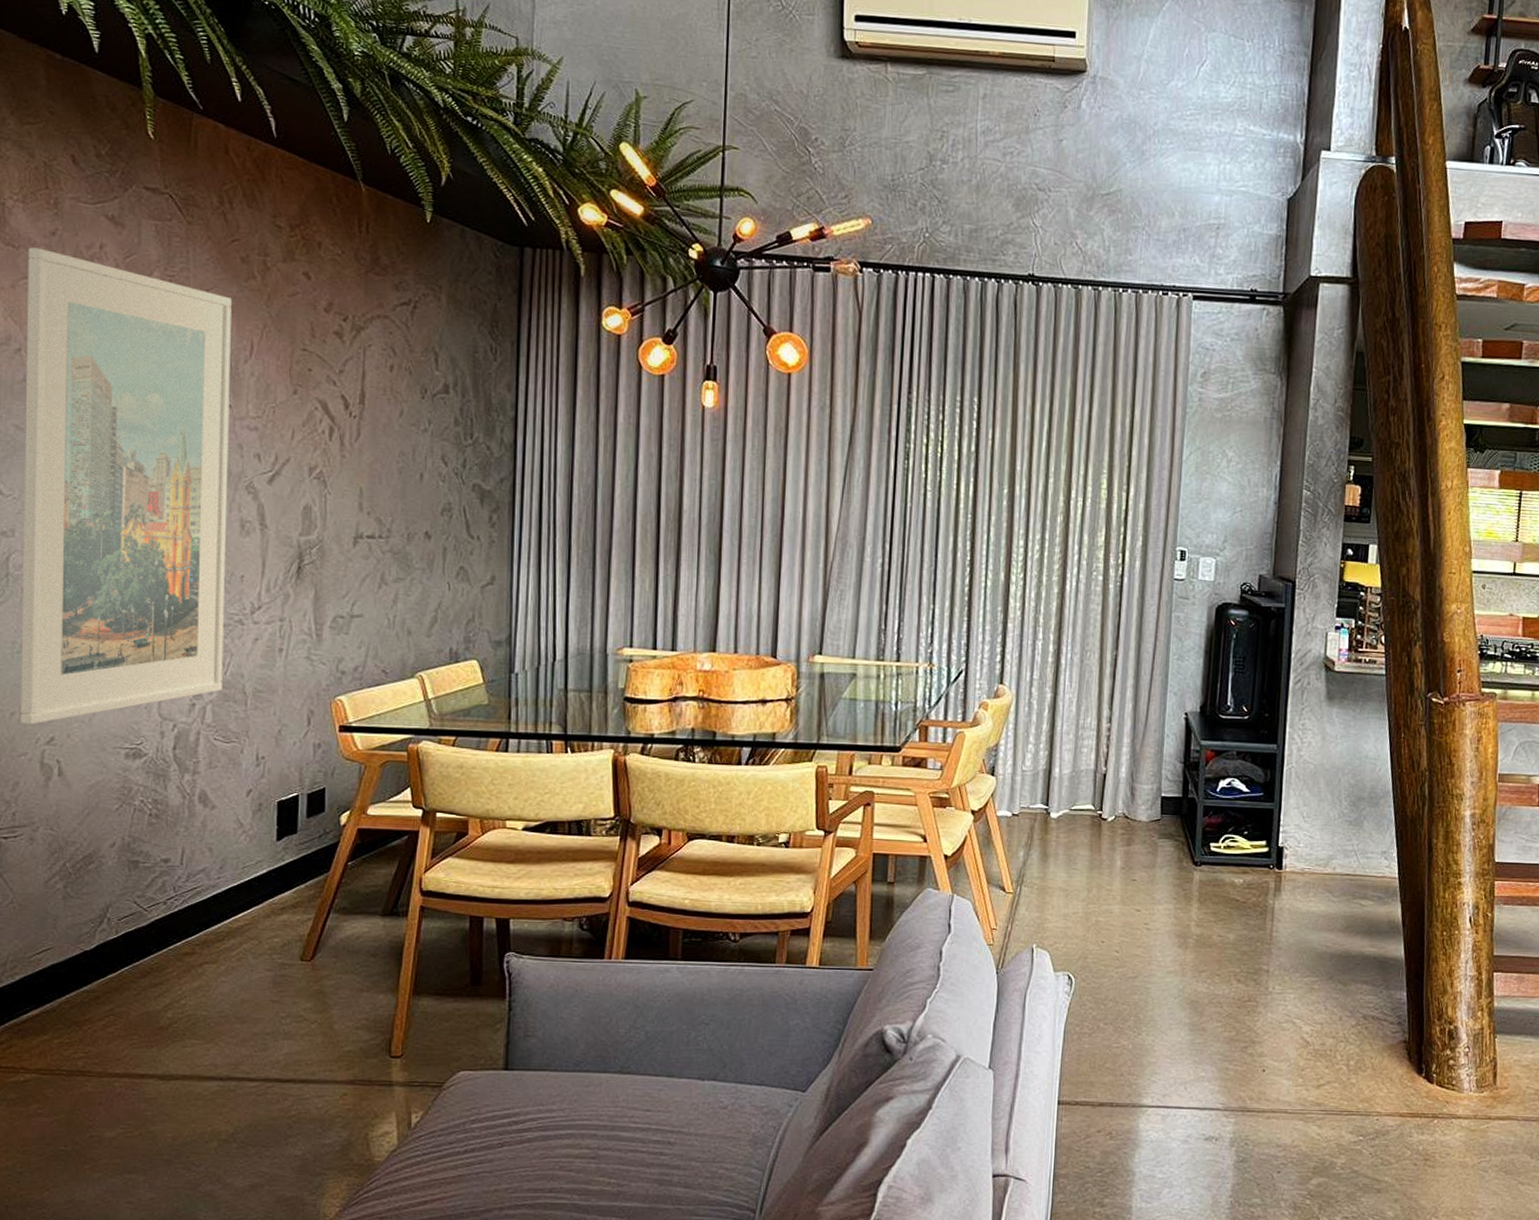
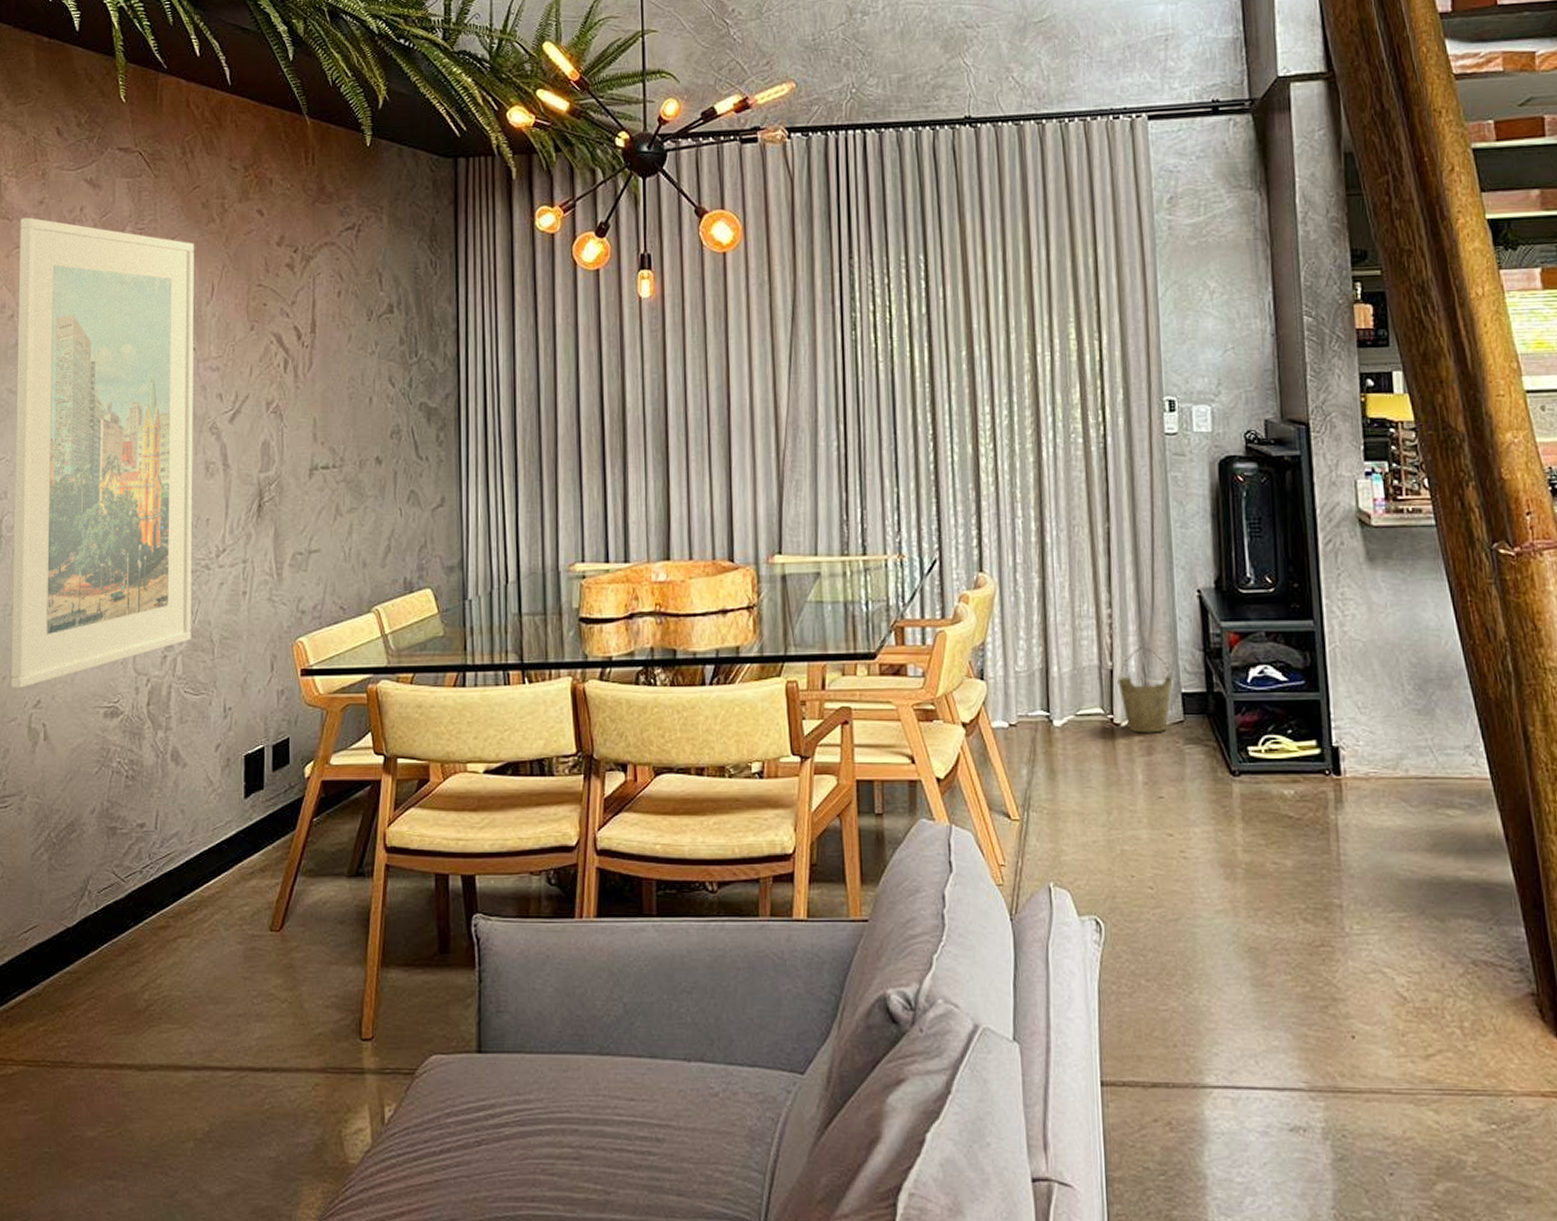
bucket: none [1109,757,1156,828] -> present [1117,647,1173,733]

